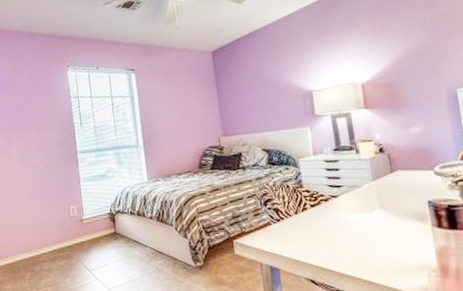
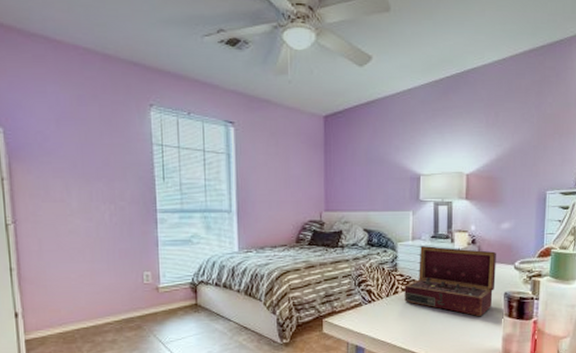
wooden box: none [312,158,415,229] -> present [404,246,496,316]

